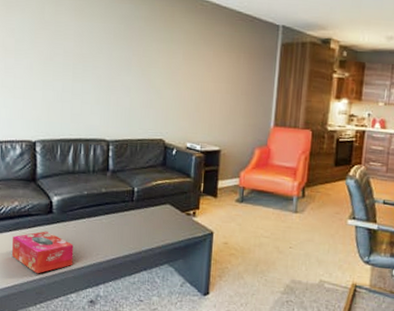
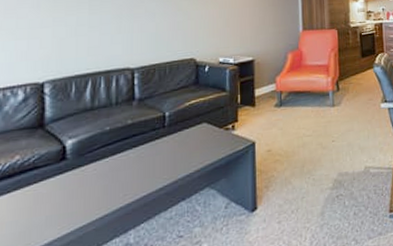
tissue box: present [12,231,74,274] -> none [11,182,94,238]

